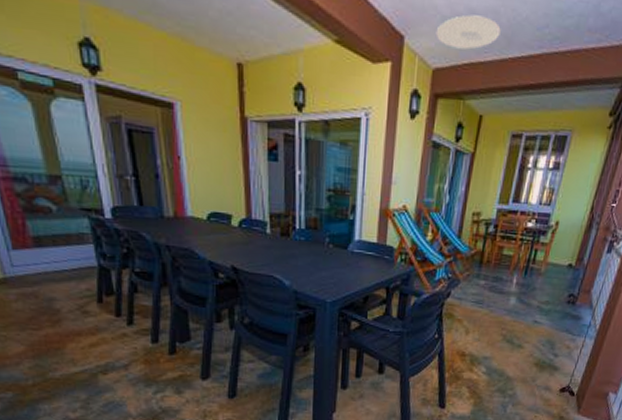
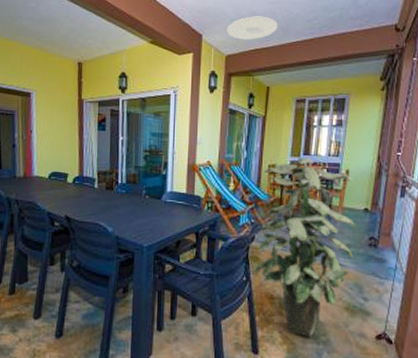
indoor plant: none [447,206,562,392] -> present [255,158,355,338]

